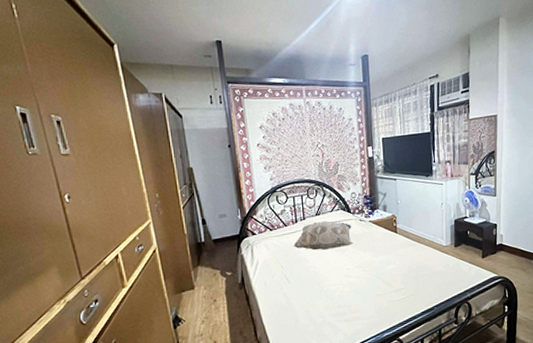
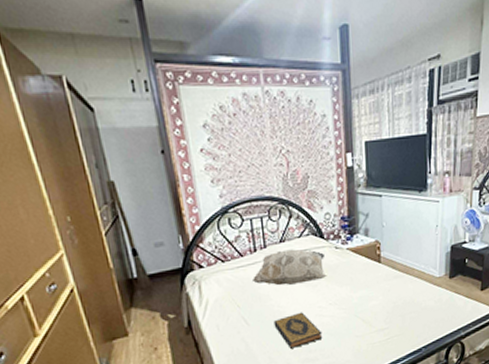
hardback book: none [310,273,350,304] -> present [273,312,323,349]

